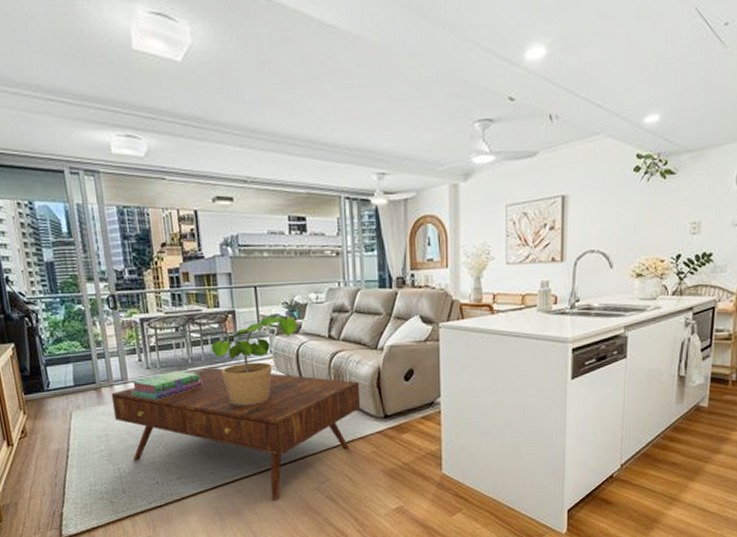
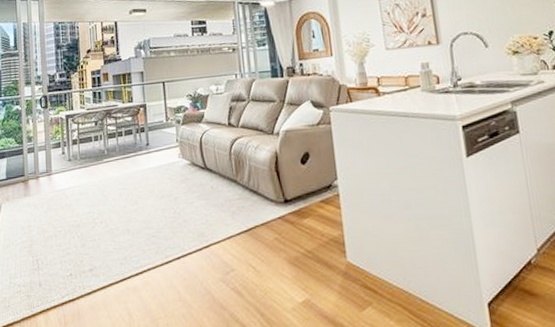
coffee table: present [111,367,361,499] -> none [36,157,261,292]
stack of books: present [131,371,202,400] -> none [54,162,115,191]
potted plant: present [210,315,306,406] -> none [124,106,208,194]

